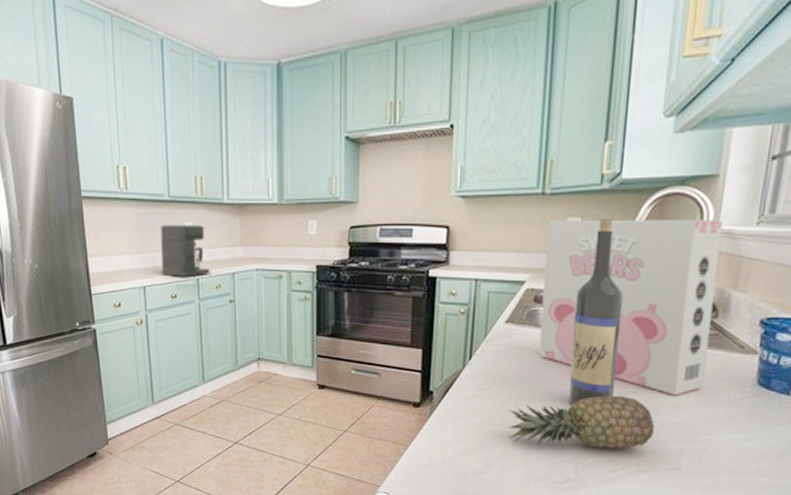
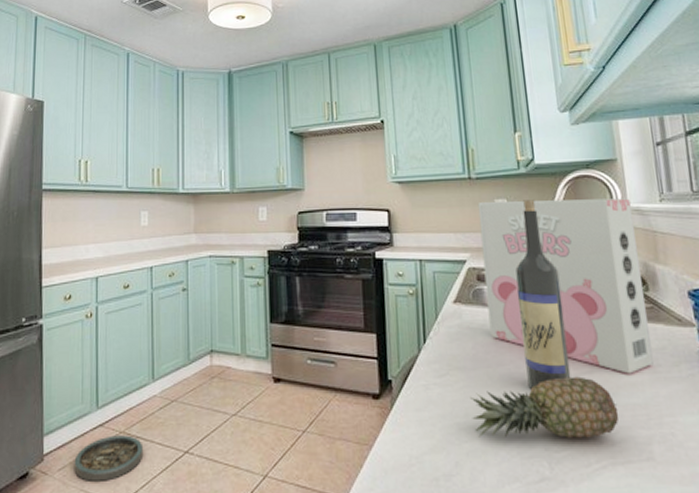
pet bowl: none [135,426,197,462] -> present [74,435,144,481]
coffee maker: present [160,224,211,278] -> none [115,213,164,267]

